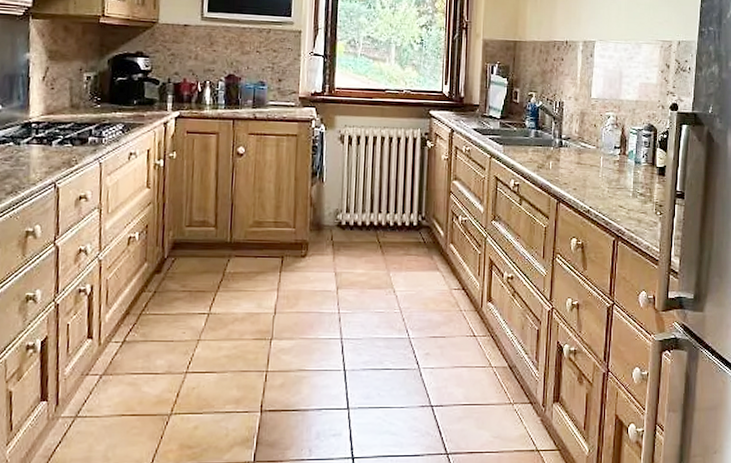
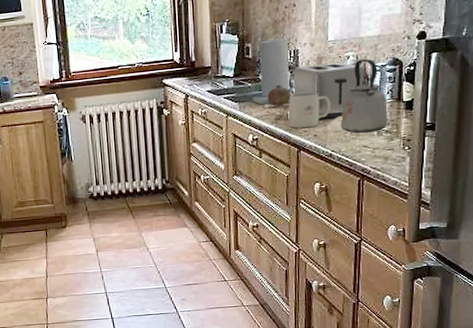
paper towel: none [517,87,558,152] -> present [253,37,295,105]
fruit: none [531,133,554,156] -> present [267,84,291,107]
mug: none [550,144,591,181] -> present [288,91,331,129]
toaster: none [557,118,624,174] -> present [293,62,366,120]
kettle: none [598,120,643,194] -> present [340,58,388,134]

